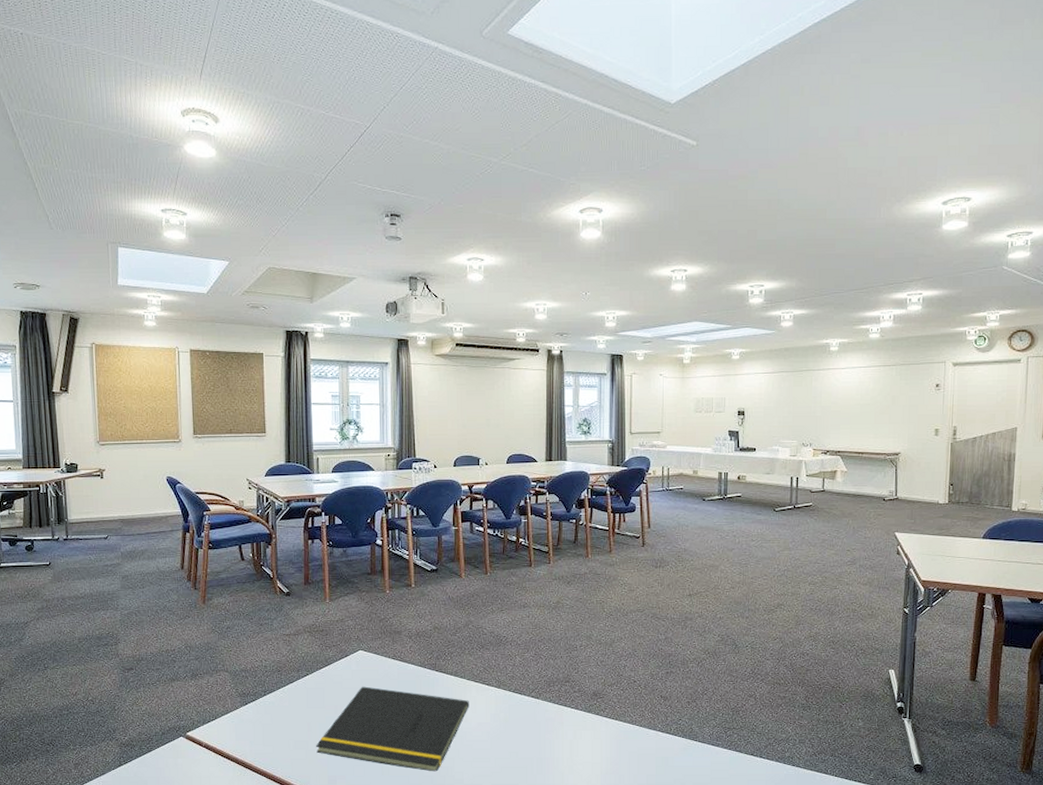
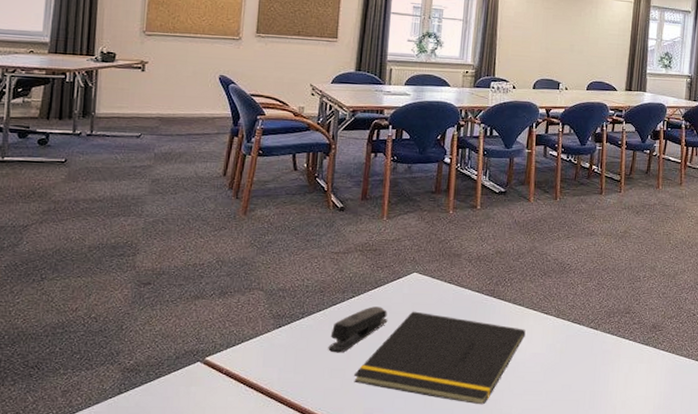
stapler: none [290,683,341,726] -> present [328,306,388,353]

